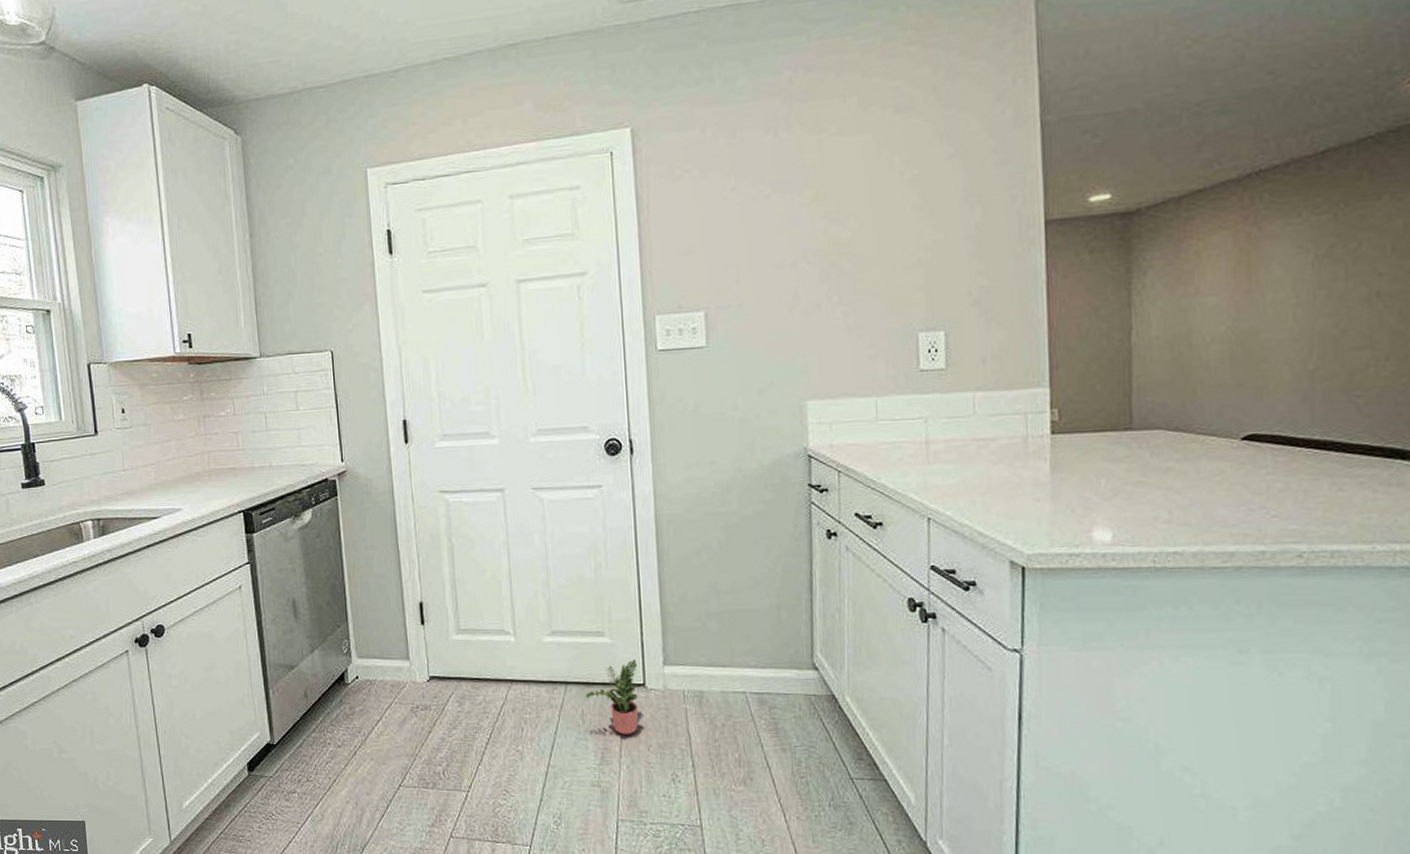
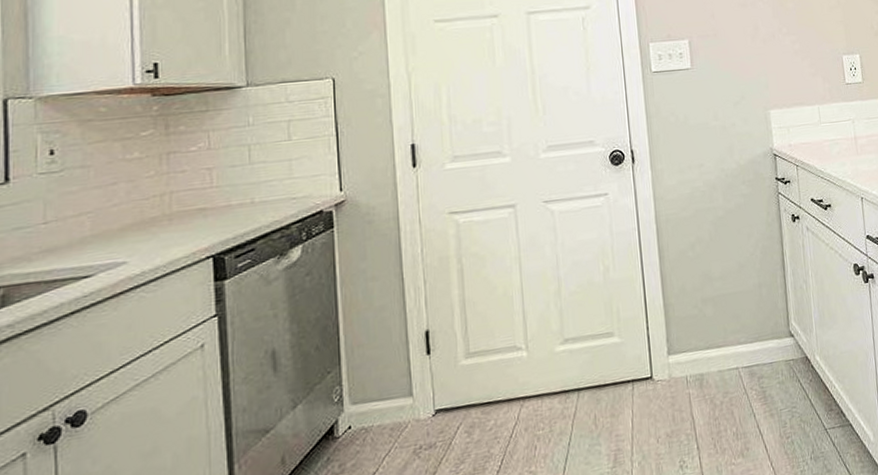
potted plant: present [585,659,640,734] -> none [597,354,648,432]

